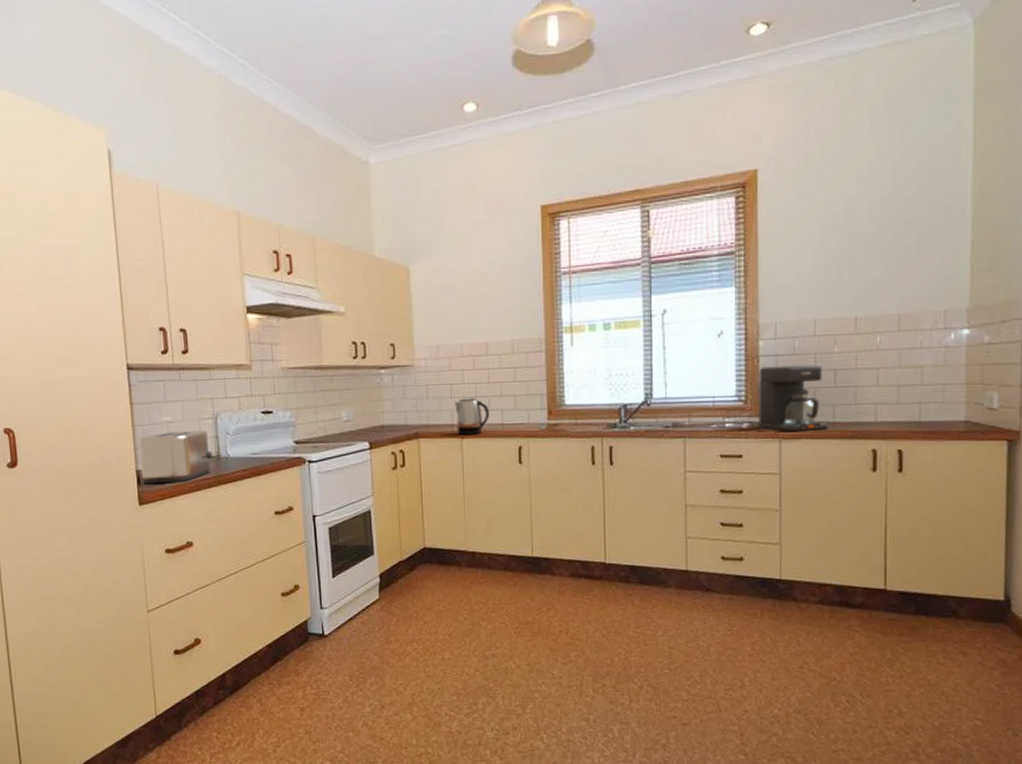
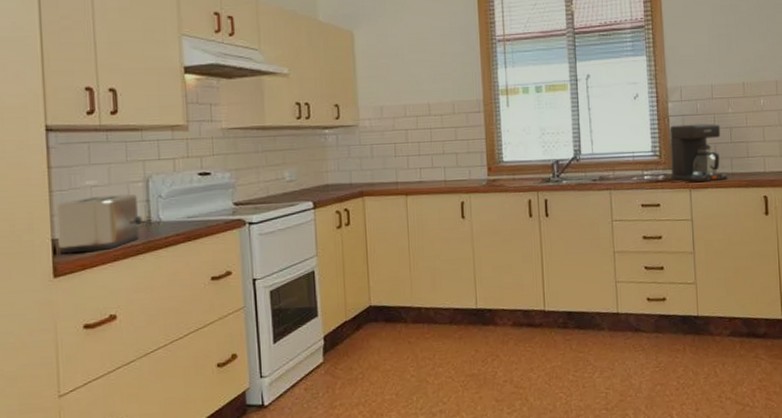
kettle: present [455,398,490,435] -> none [399,156,433,192]

